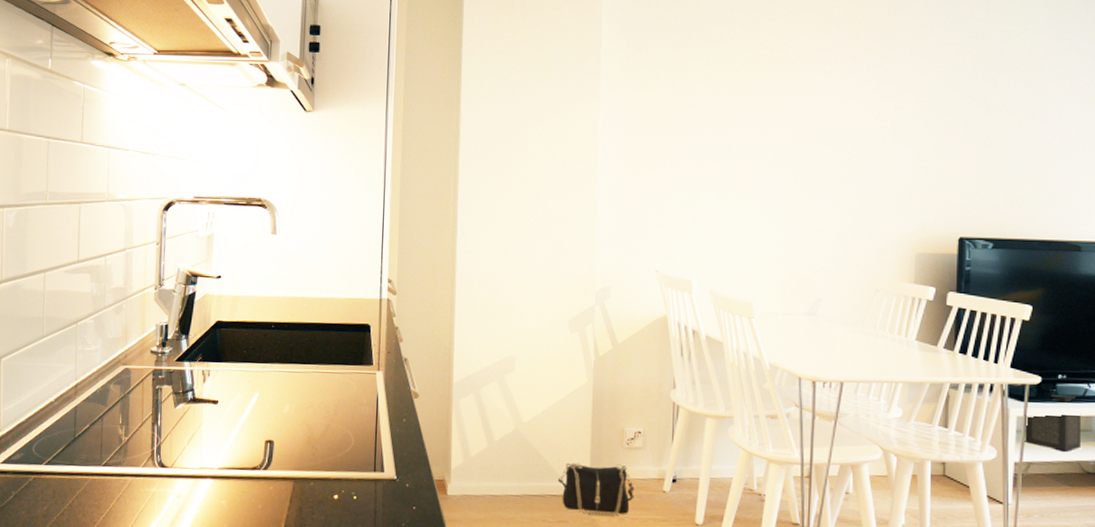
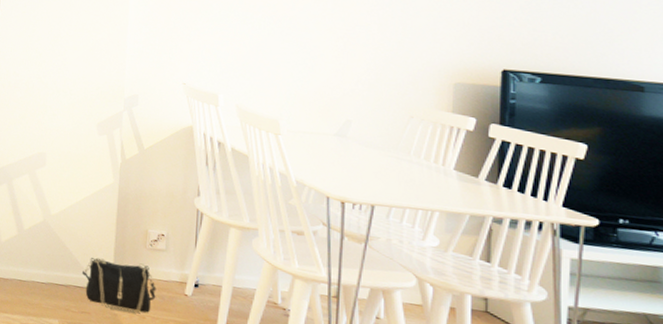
speaker: present [1025,393,1082,452] -> none [580,236,649,302]

